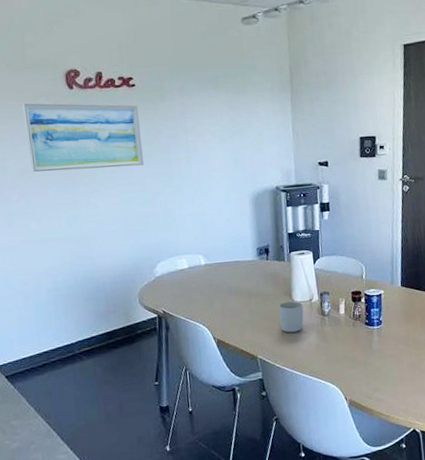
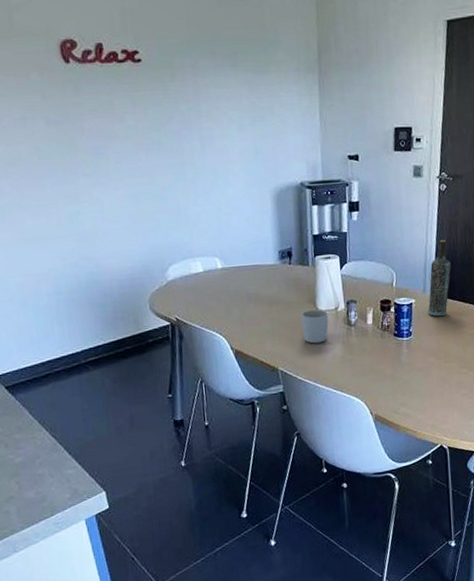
wall art: present [21,103,144,172] -> none [10,78,153,160]
bottle: none [396,235,416,306] -> present [427,239,451,317]

